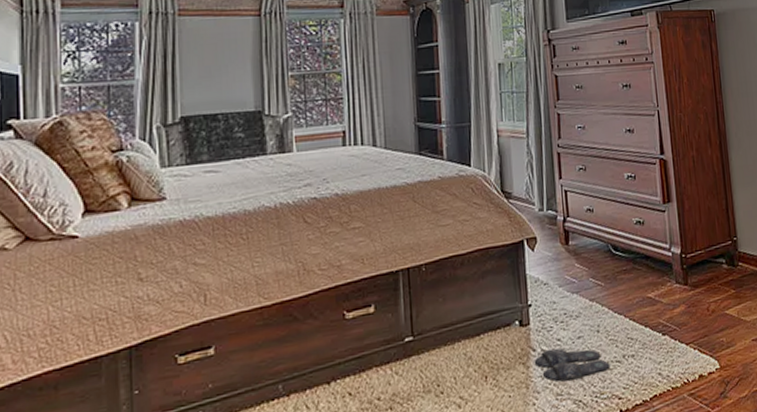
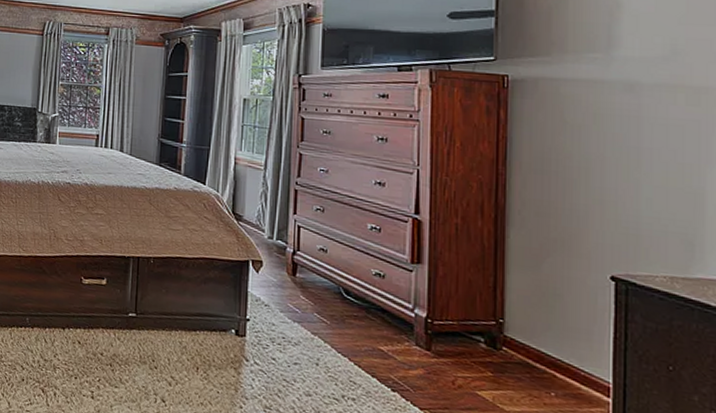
slippers: present [535,348,610,382] -> none [247,363,327,404]

